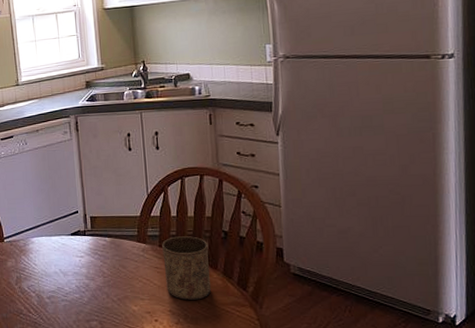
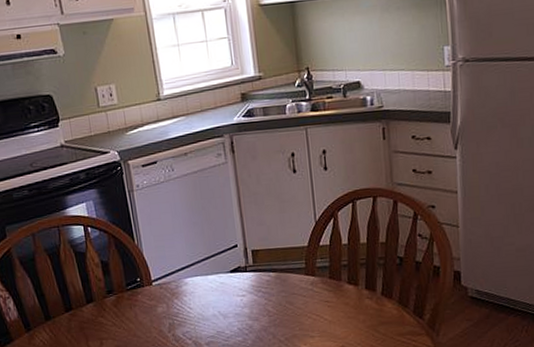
cup: present [162,236,212,300] -> none [332,265,387,334]

